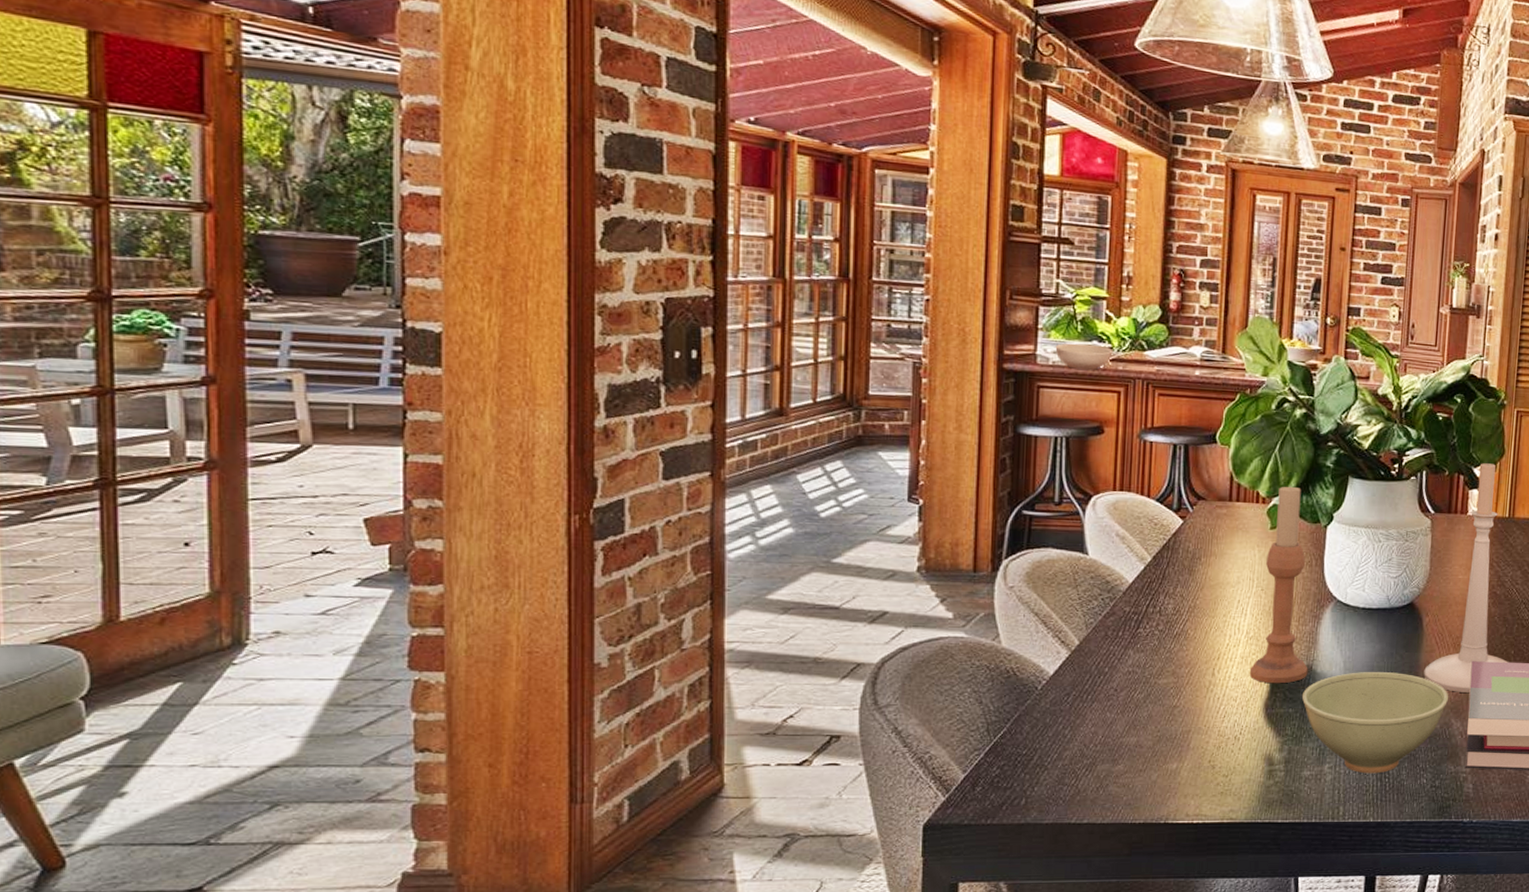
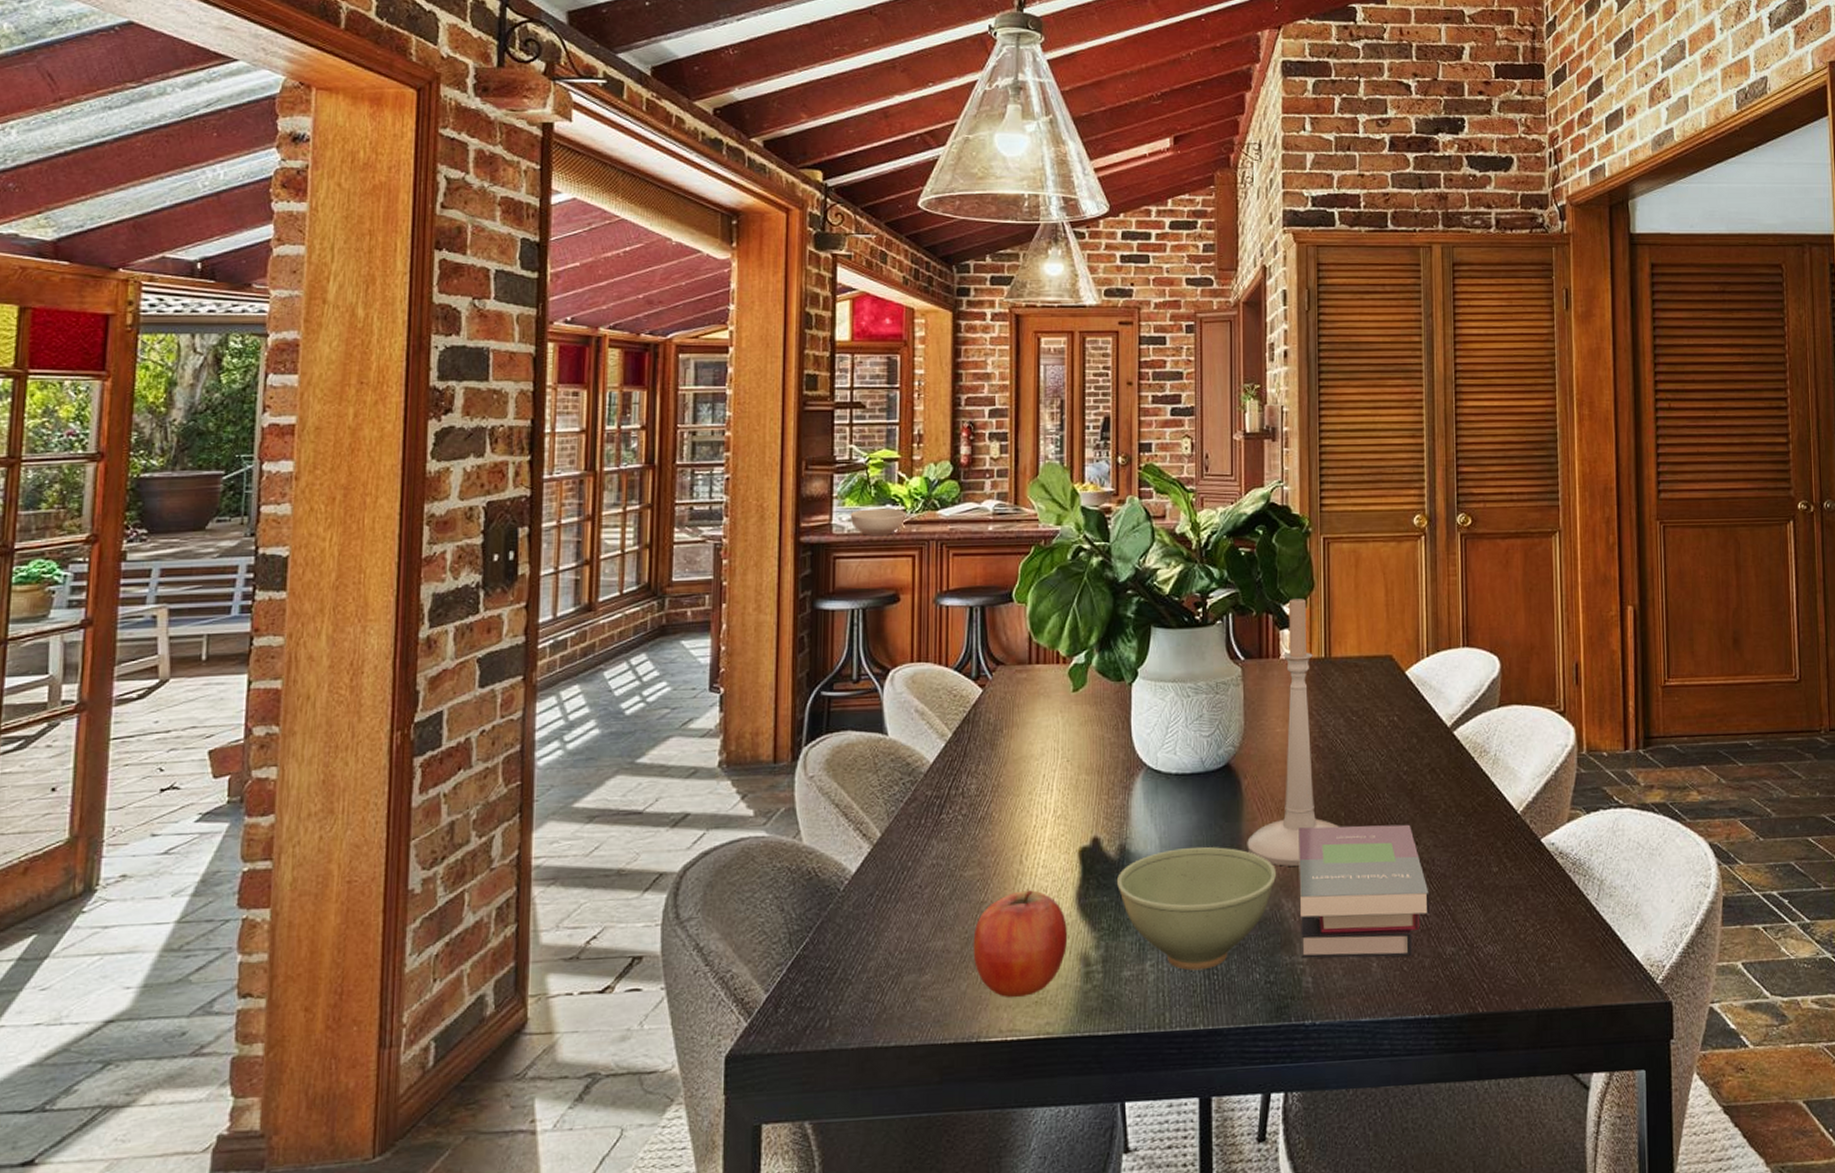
fruit: none [1164,699,1254,787] -> present [973,890,1068,997]
candlestick: present [1249,485,1308,684] -> none [1059,641,1122,869]

